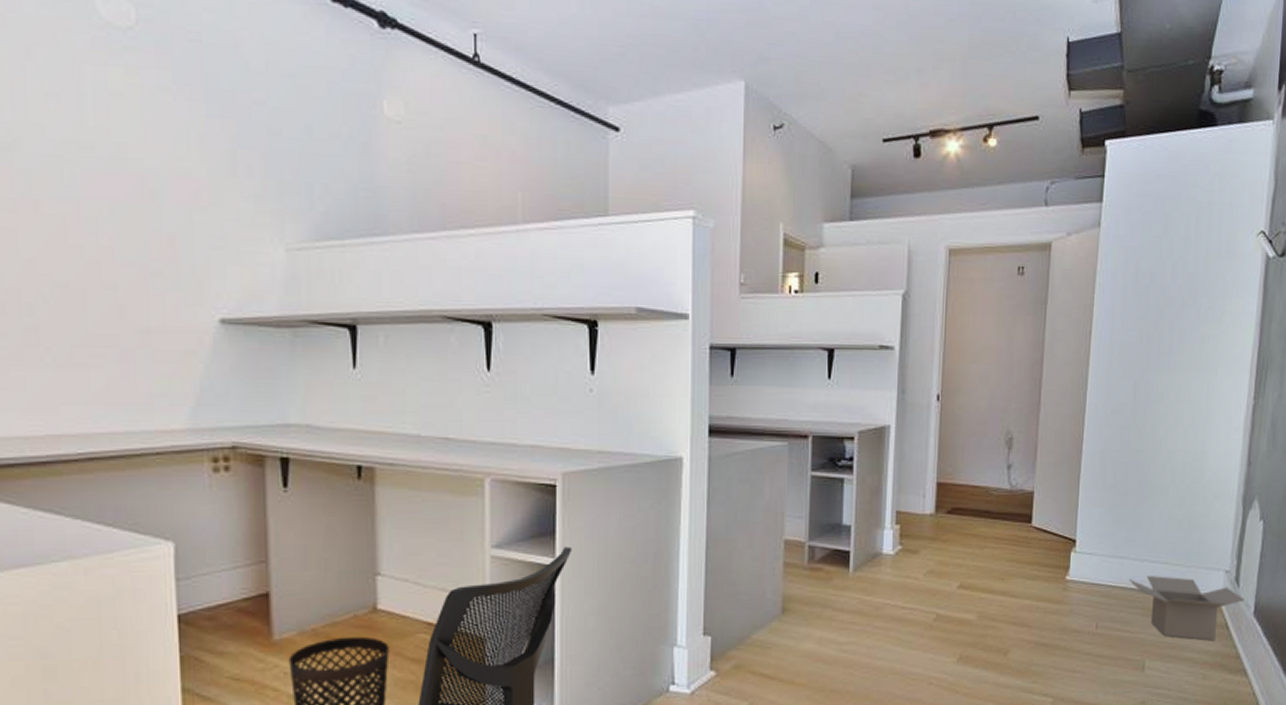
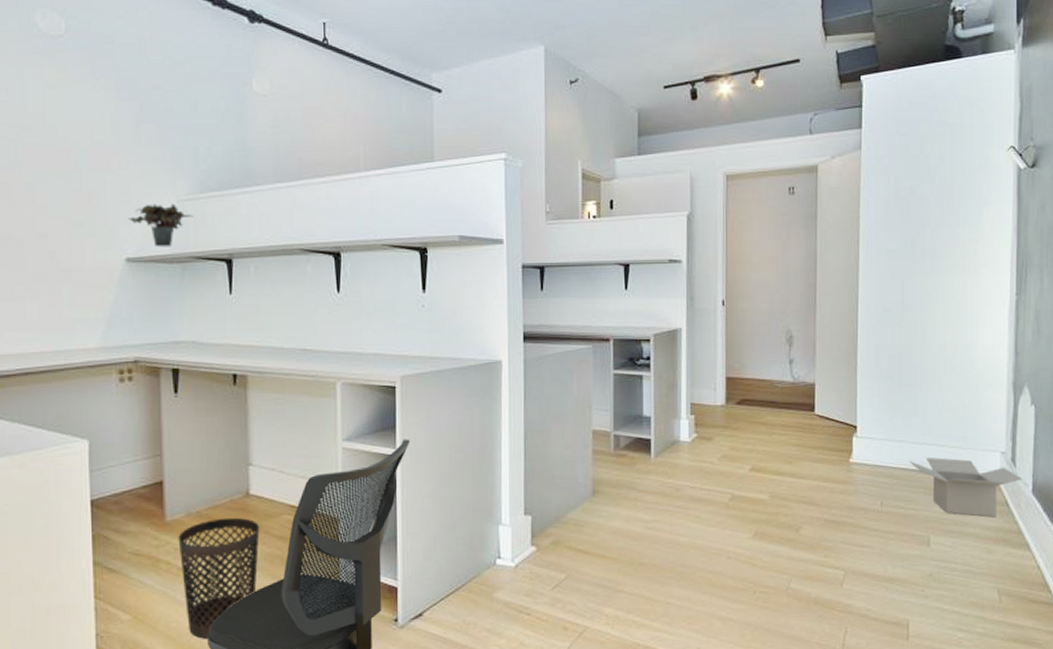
potted plant: none [222,251,307,307] -> present [128,203,193,247]

